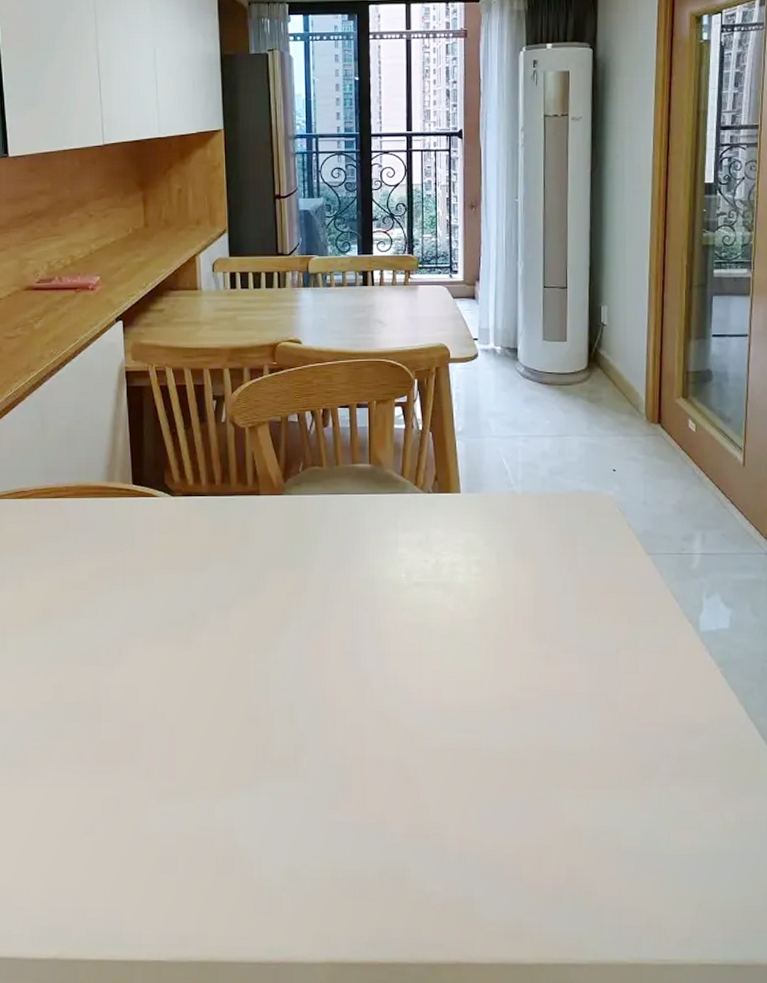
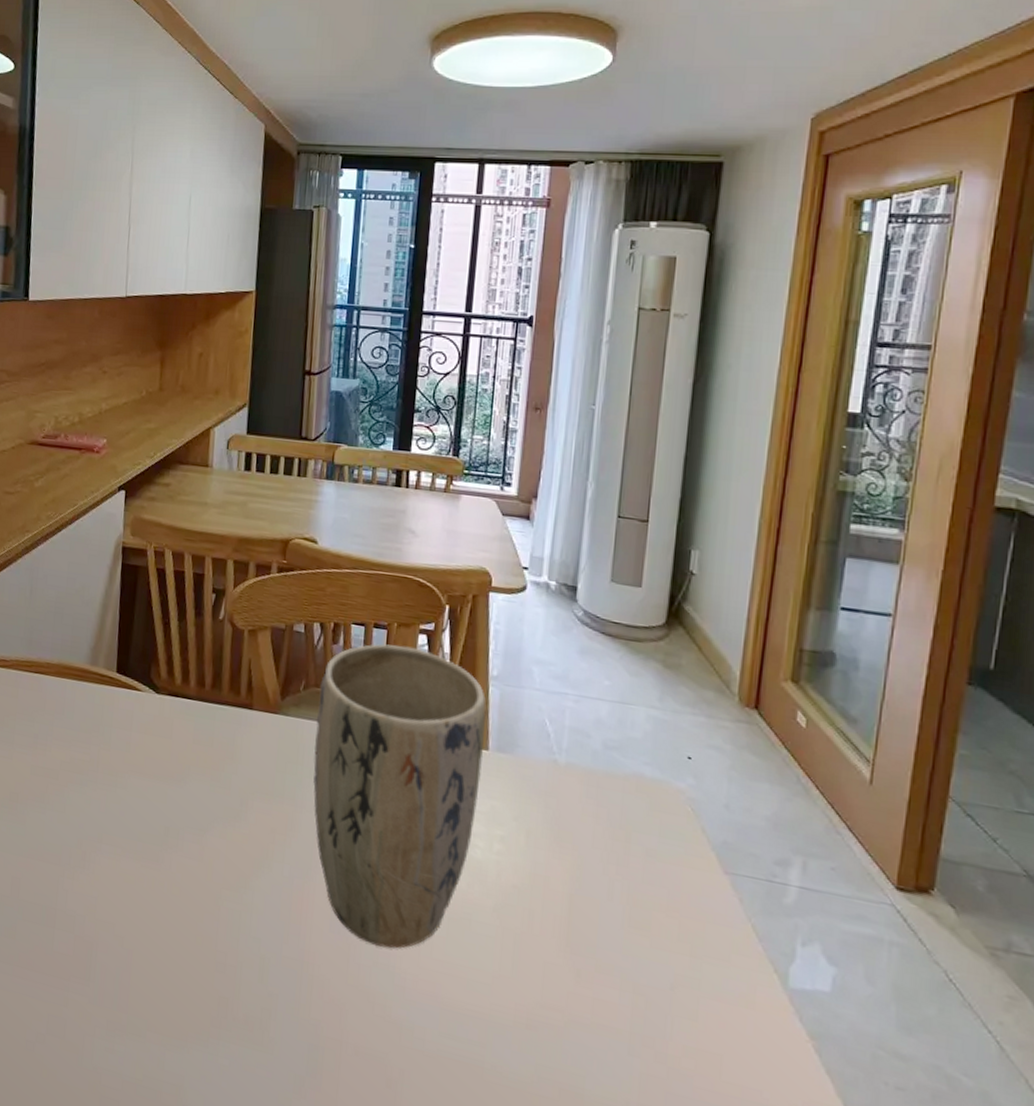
plant pot: none [316,419,456,671] -> present [313,644,487,949]

